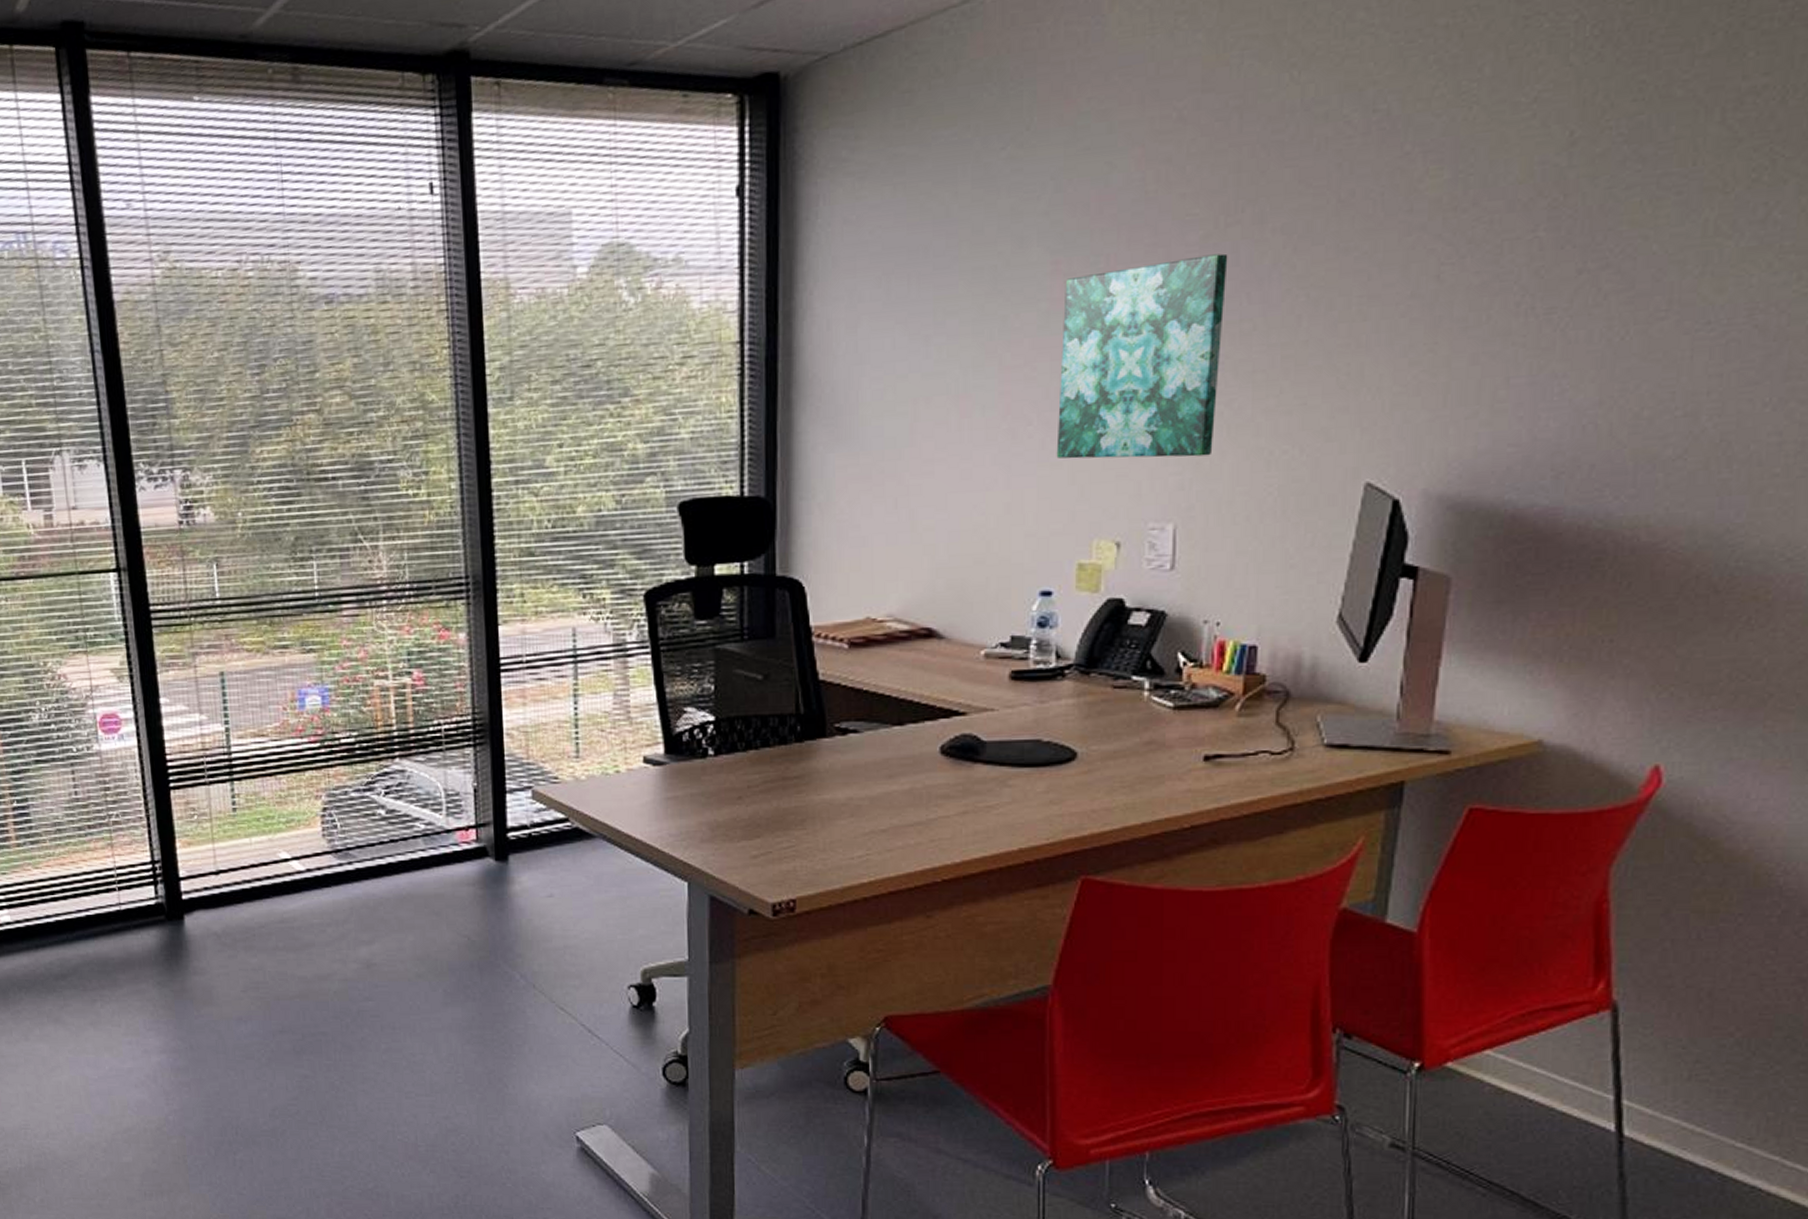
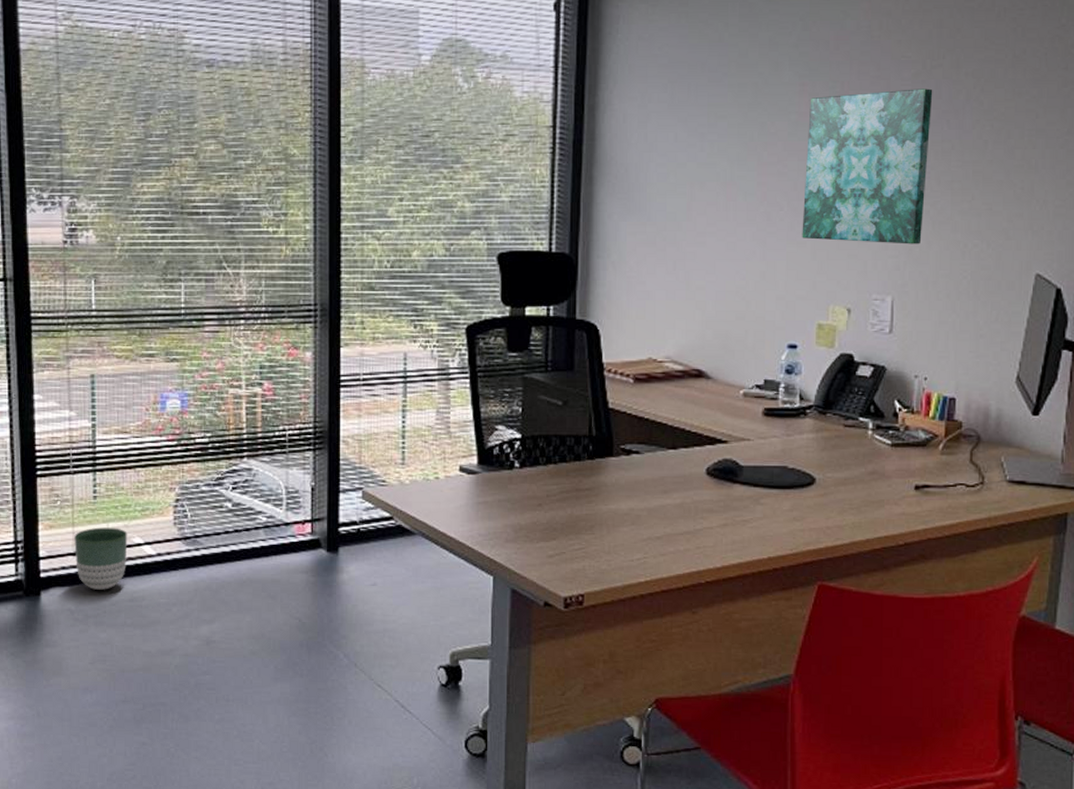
planter: none [215,842,274,911] -> present [74,527,127,590]

